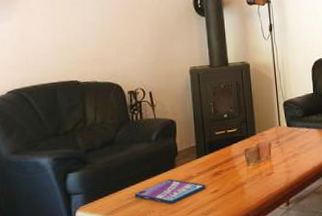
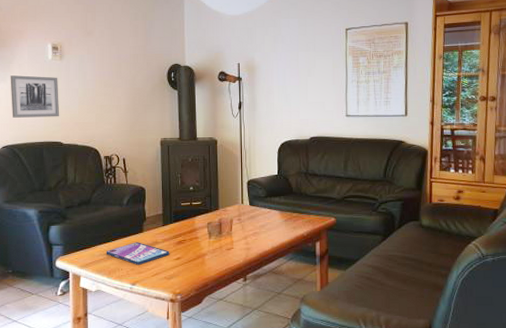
wall art: none [15,12,76,59] -> present [10,75,60,118]

